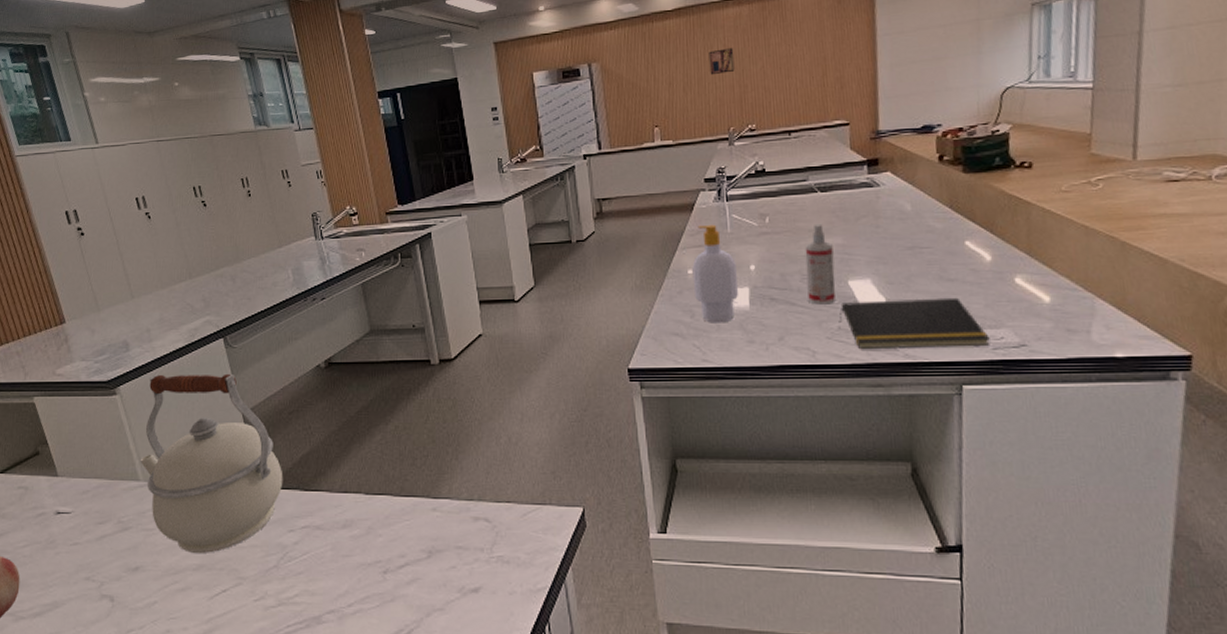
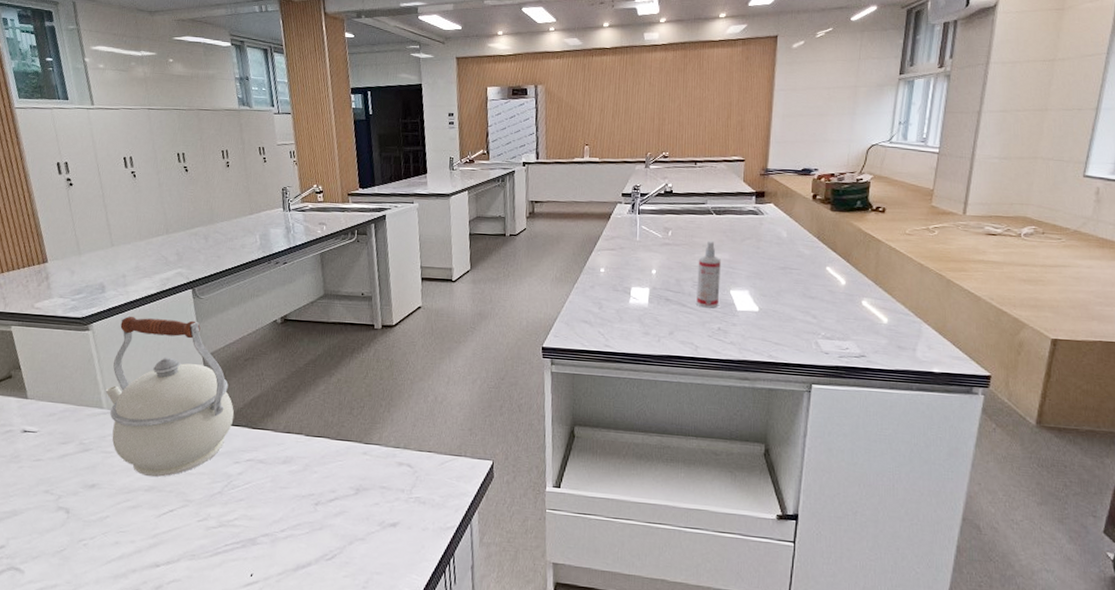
soap bottle: present [692,224,739,323] -> none [604,232,641,316]
wall art: present [709,48,735,75] -> none [636,86,657,107]
notepad: present [839,297,990,349] -> none [719,308,837,354]

